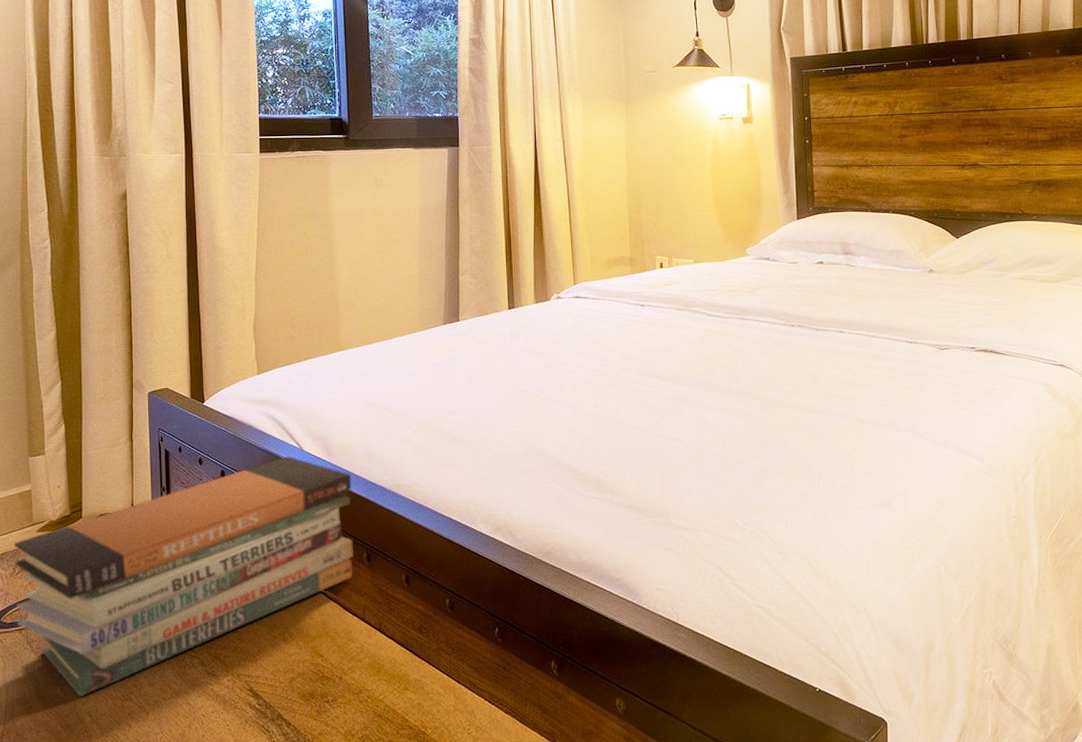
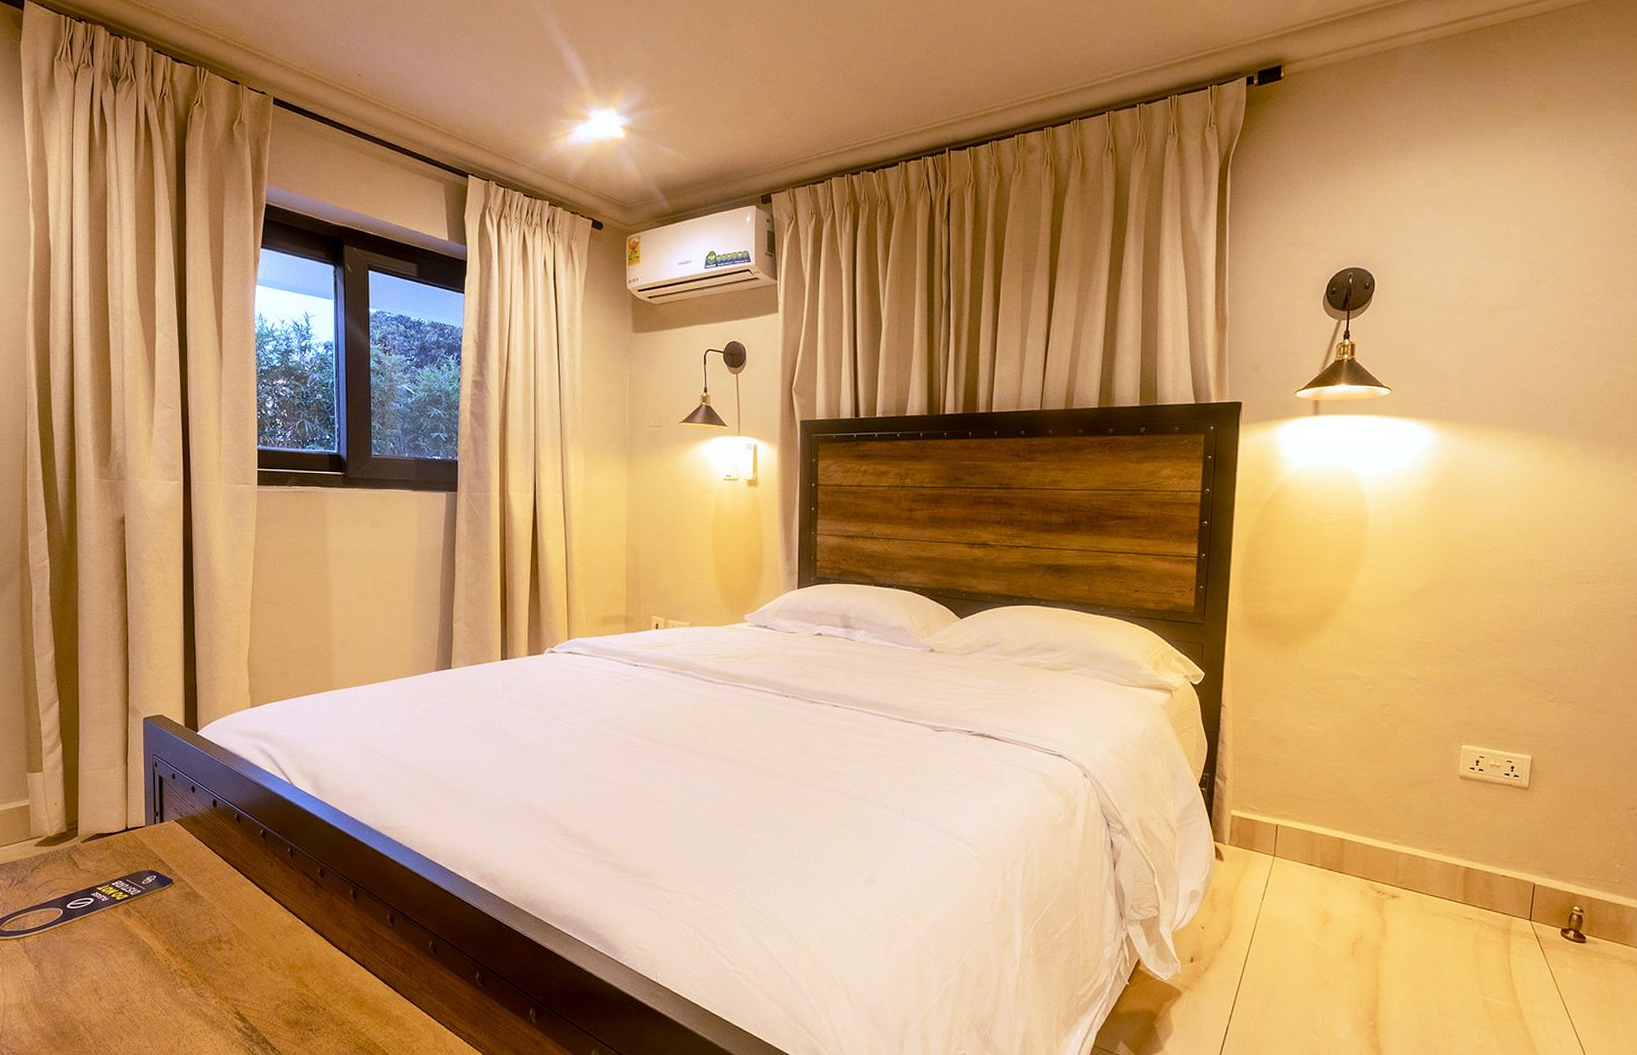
book stack: present [13,456,353,698] -> none [12,790,340,1007]

